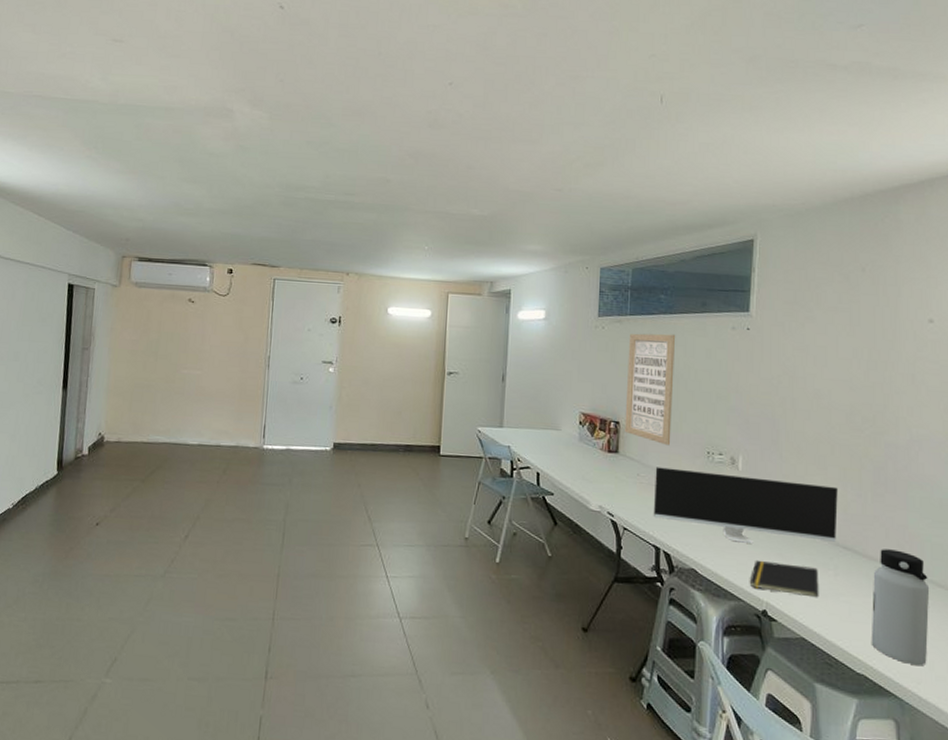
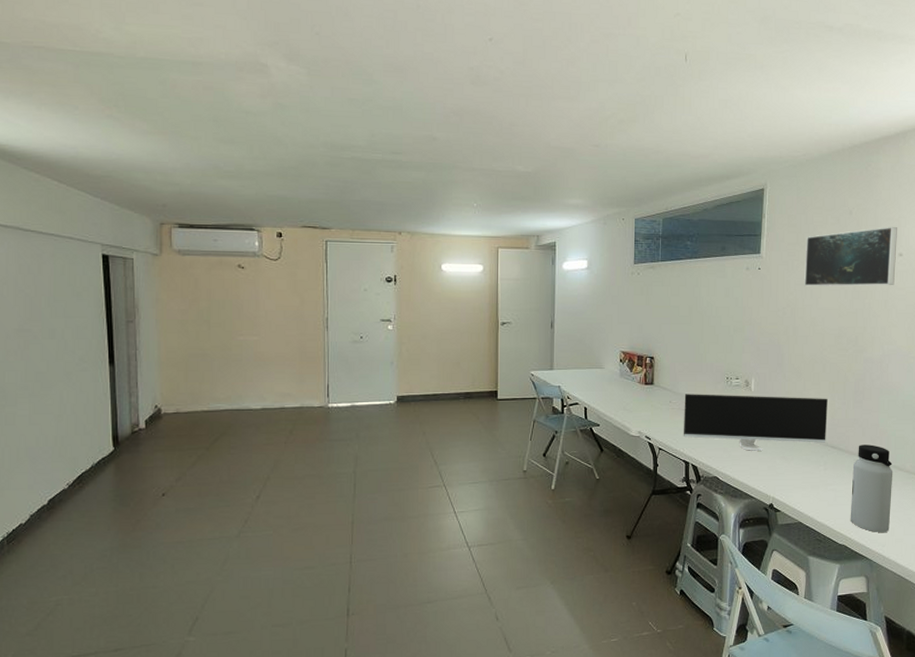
wall art: present [624,333,676,446] -> none [658,276,700,375]
notepad: present [749,560,819,598] -> none [759,463,813,489]
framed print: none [805,287,926,357] -> present [804,226,897,287]

